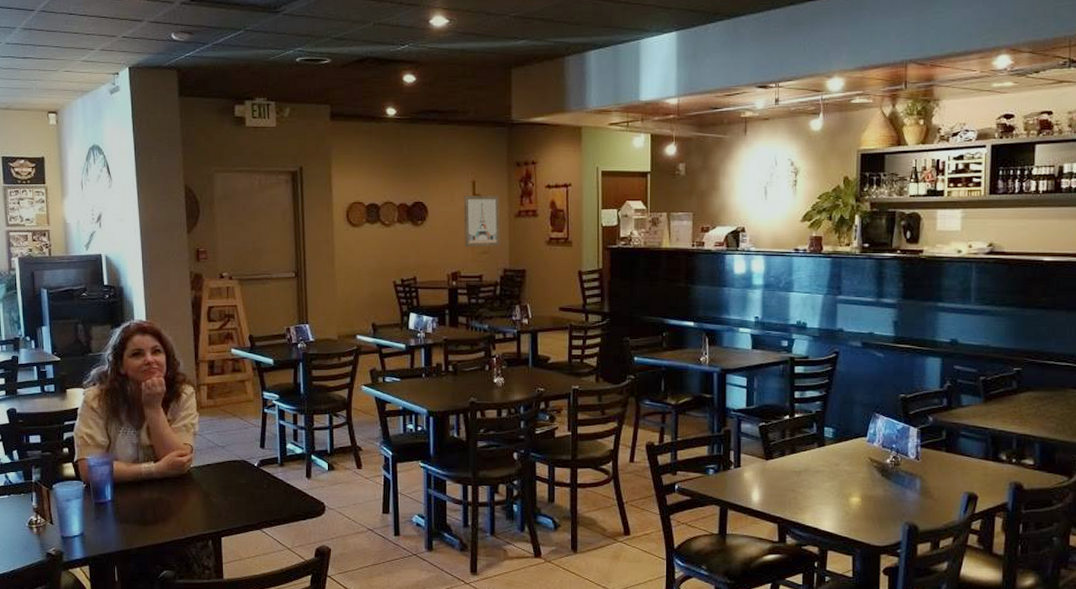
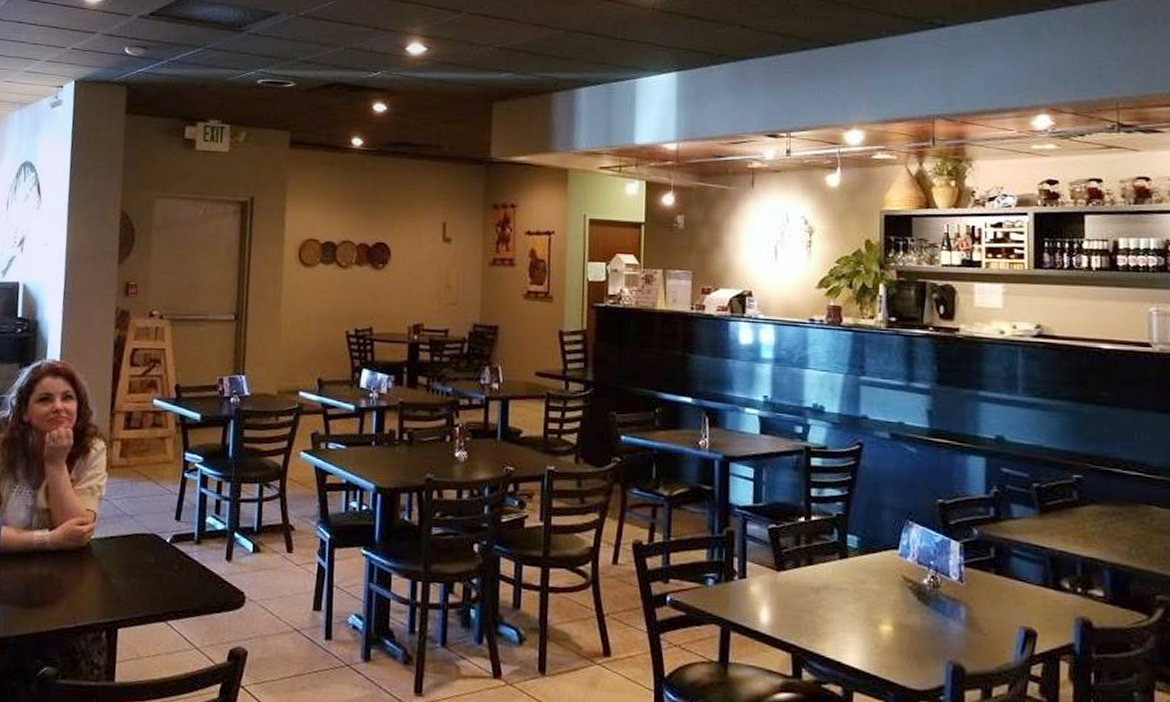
wall art: present [463,195,500,247] -> none [430,238,472,298]

